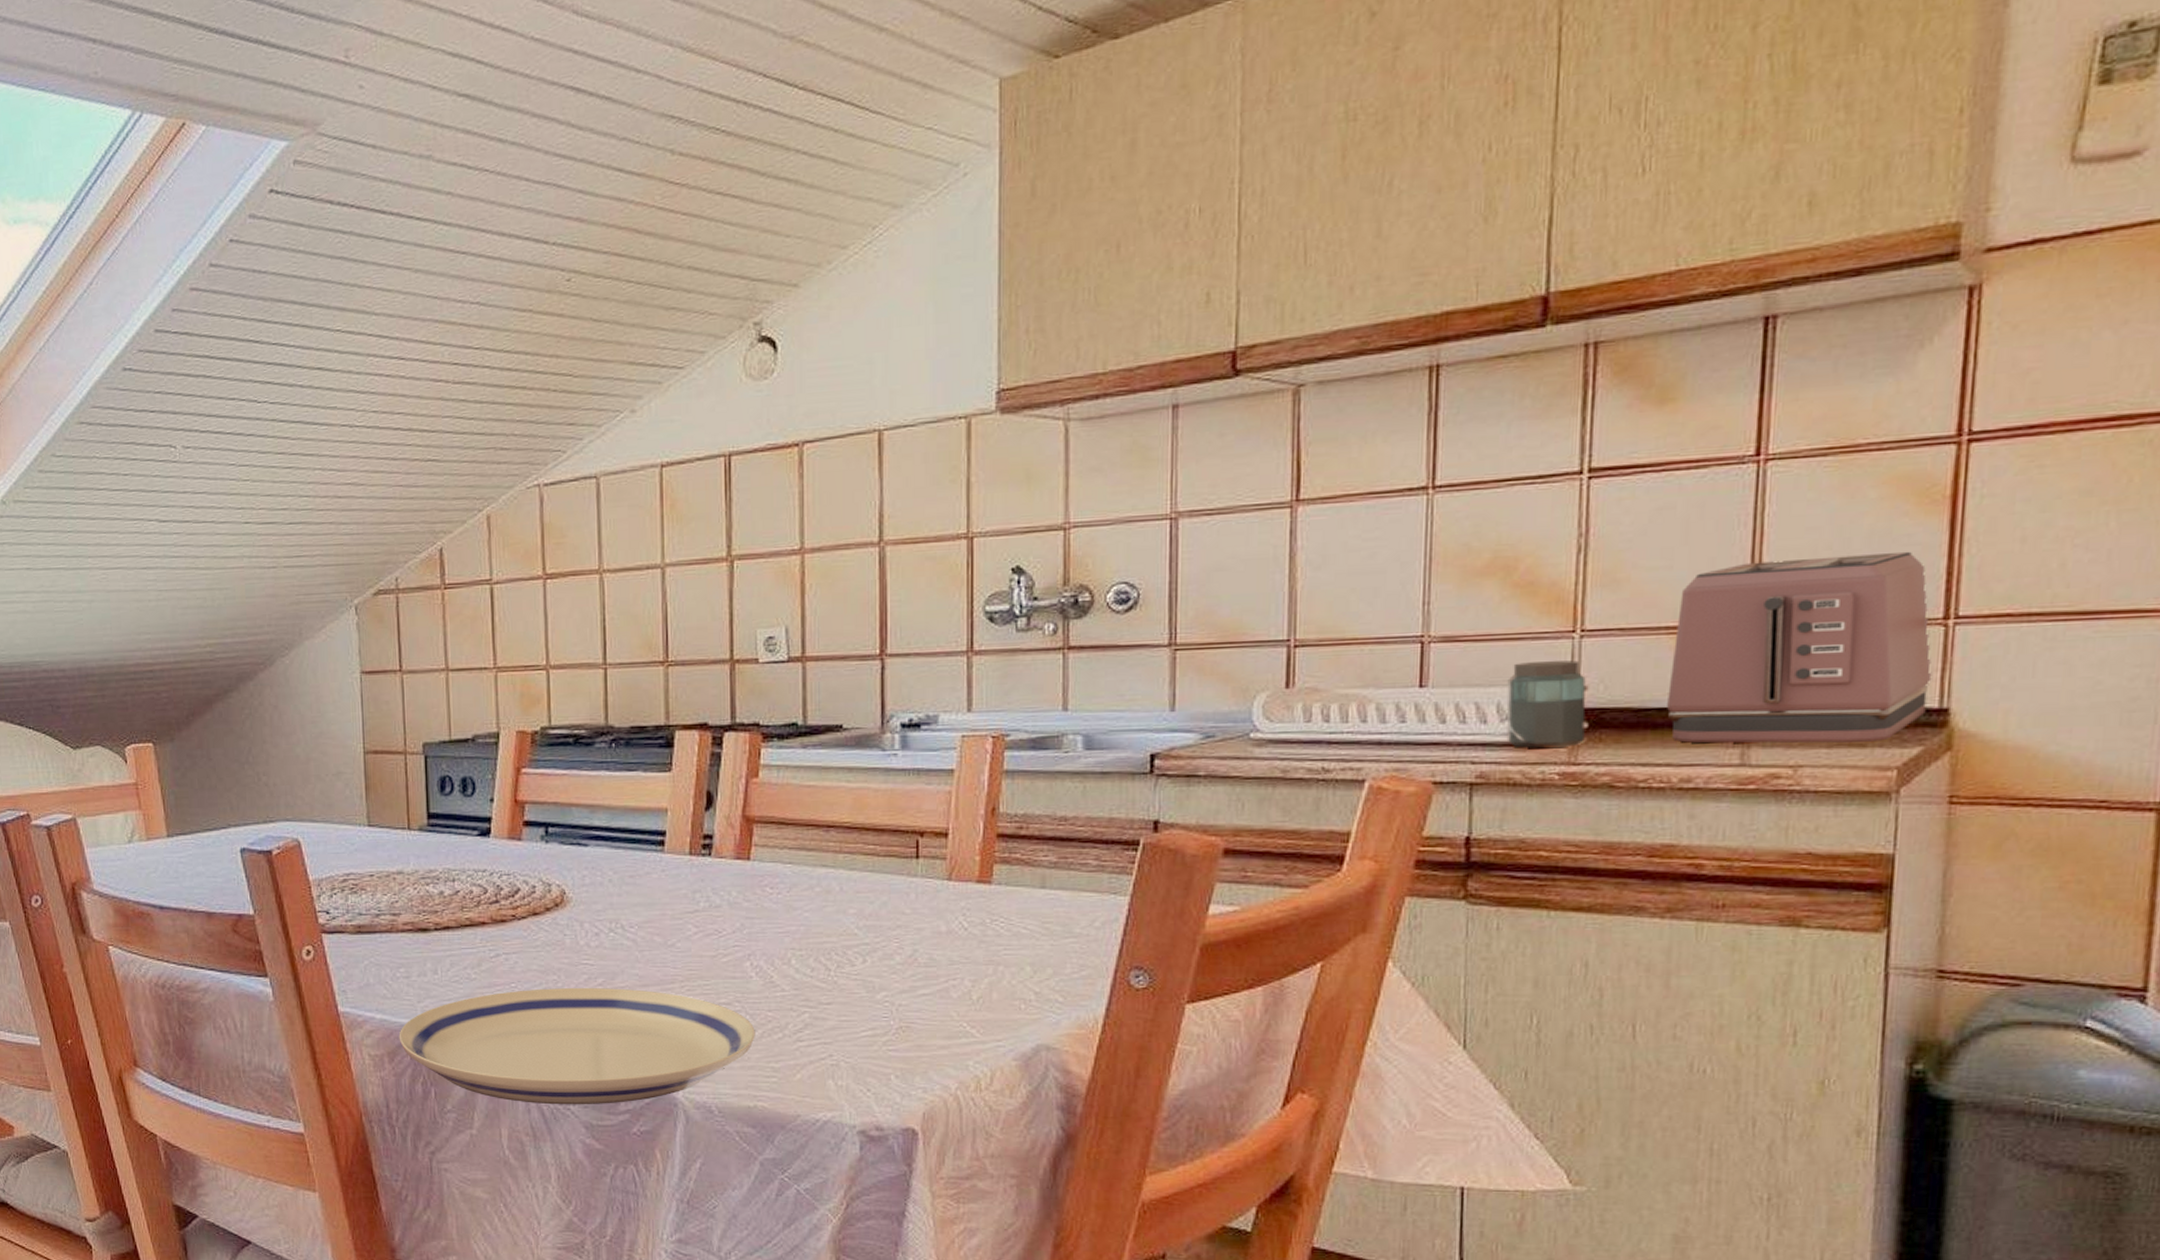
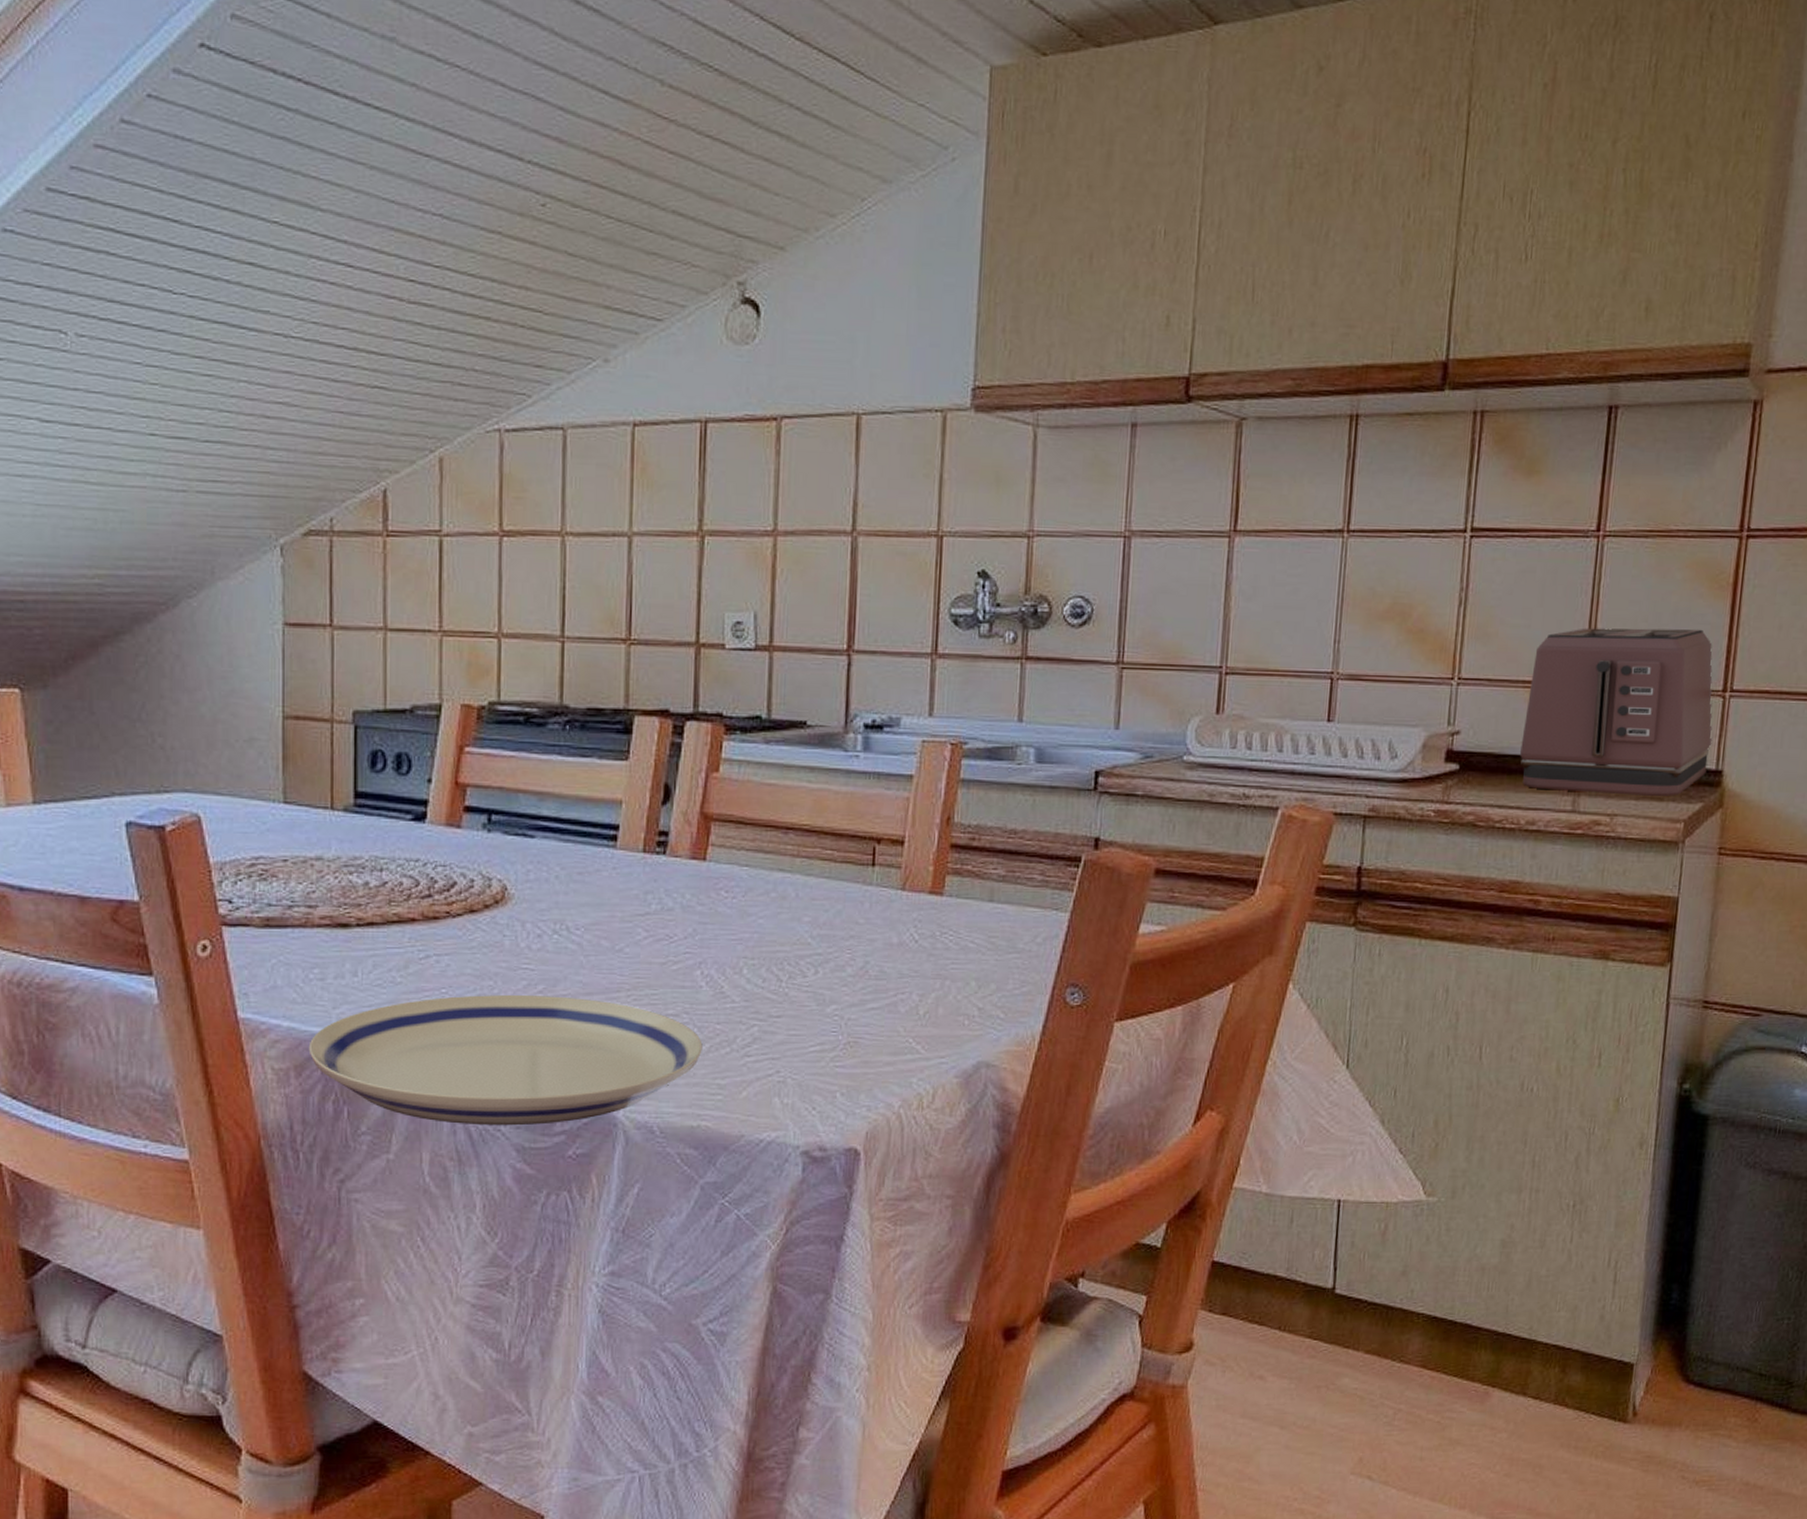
peanut butter: present [1506,660,1586,748] -> none [1395,704,1460,786]

